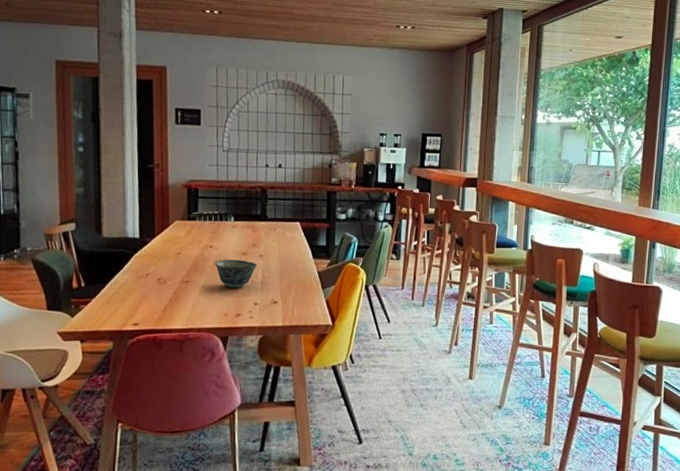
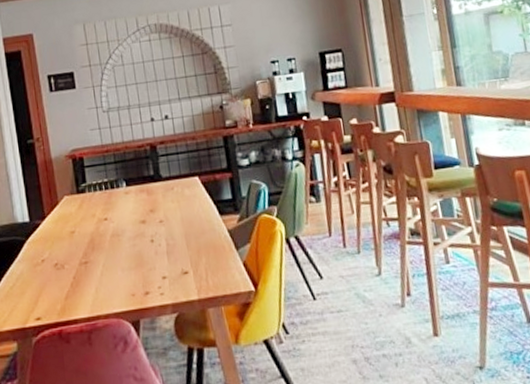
bowl: present [214,259,257,288] -> none [112,229,159,263]

